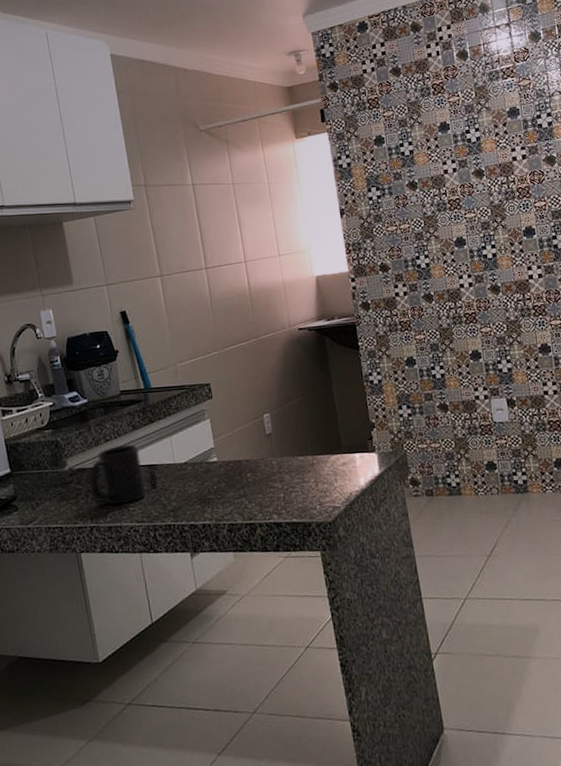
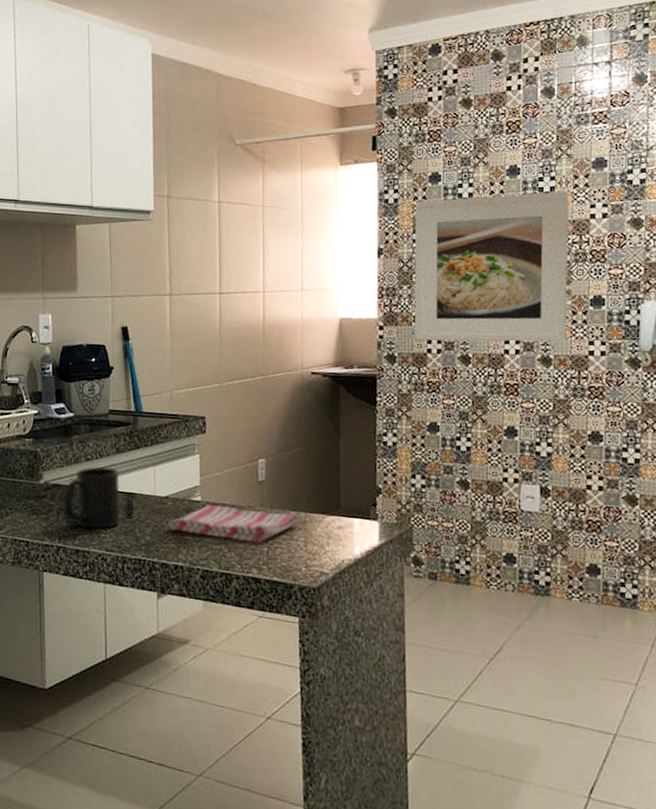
dish towel: none [190,459,306,494] -> present [167,505,298,543]
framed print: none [365,140,509,287] -> present [414,191,569,342]

